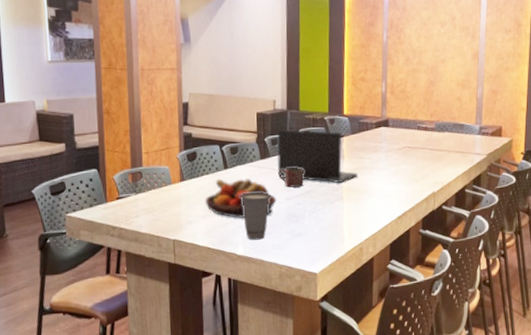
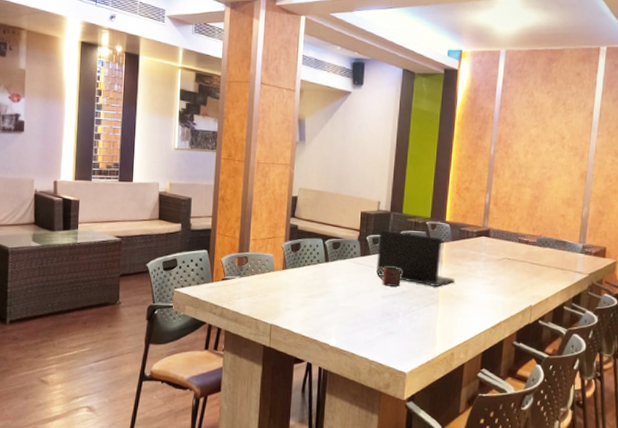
fruit bowl: present [205,178,277,219] -> none [303,271,373,312]
cup: present [240,192,272,240] -> none [338,286,368,334]

